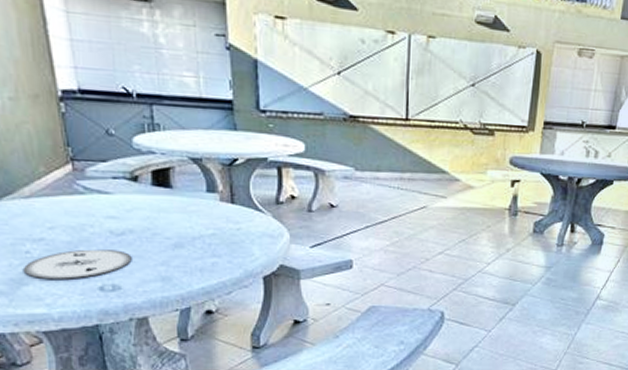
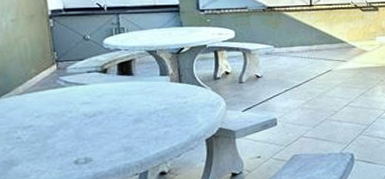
plate: present [22,249,132,279] -> none [14,129,101,159]

